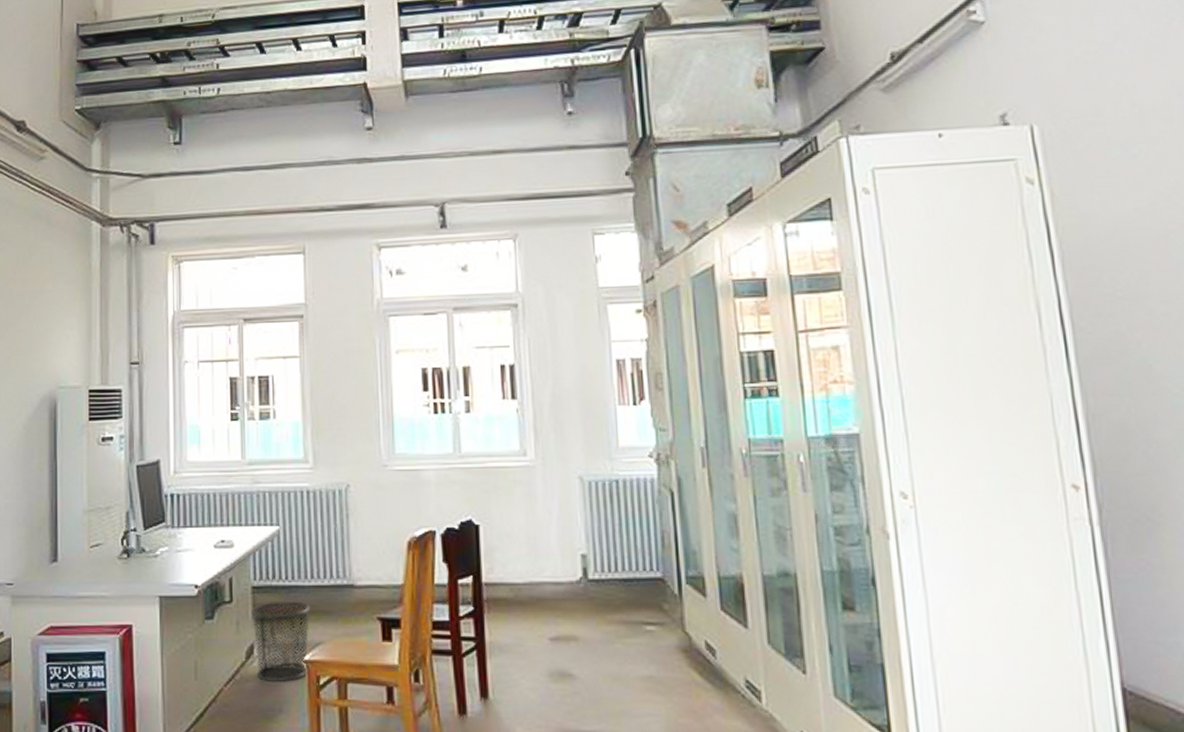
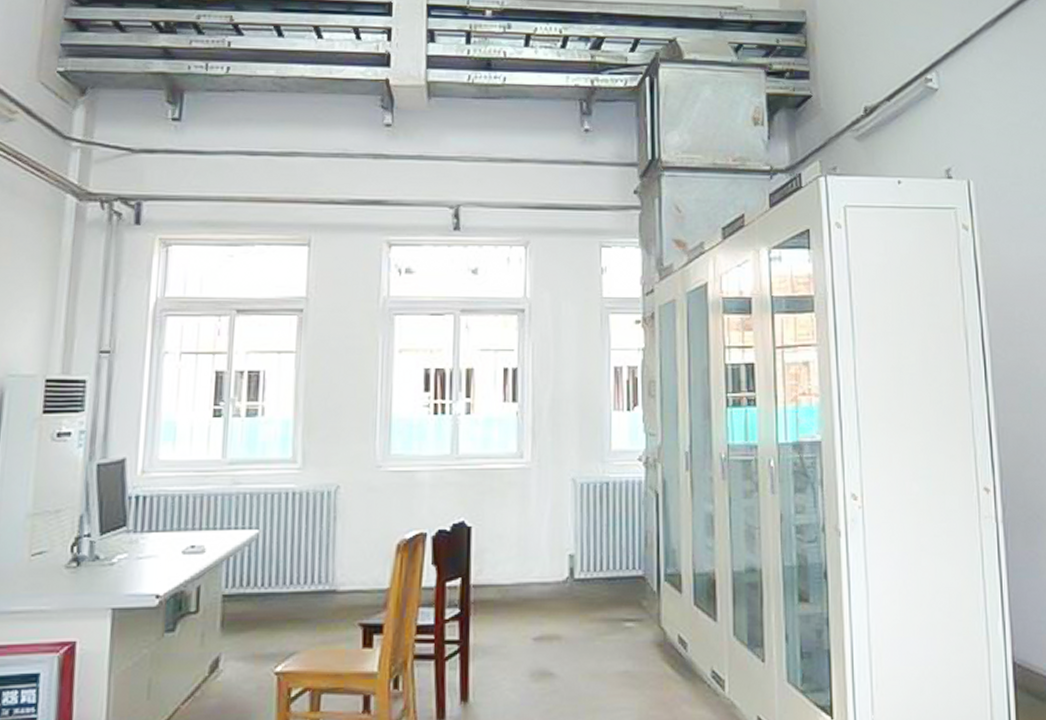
waste bin: present [251,601,311,682] -> none [219,609,287,697]

